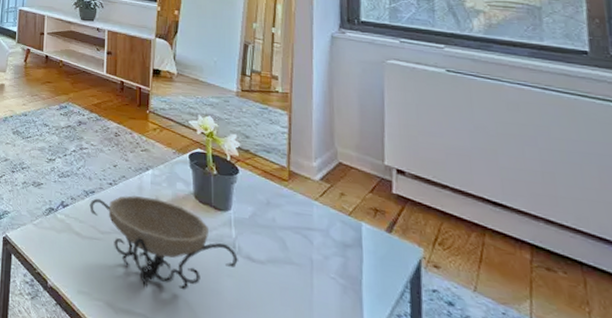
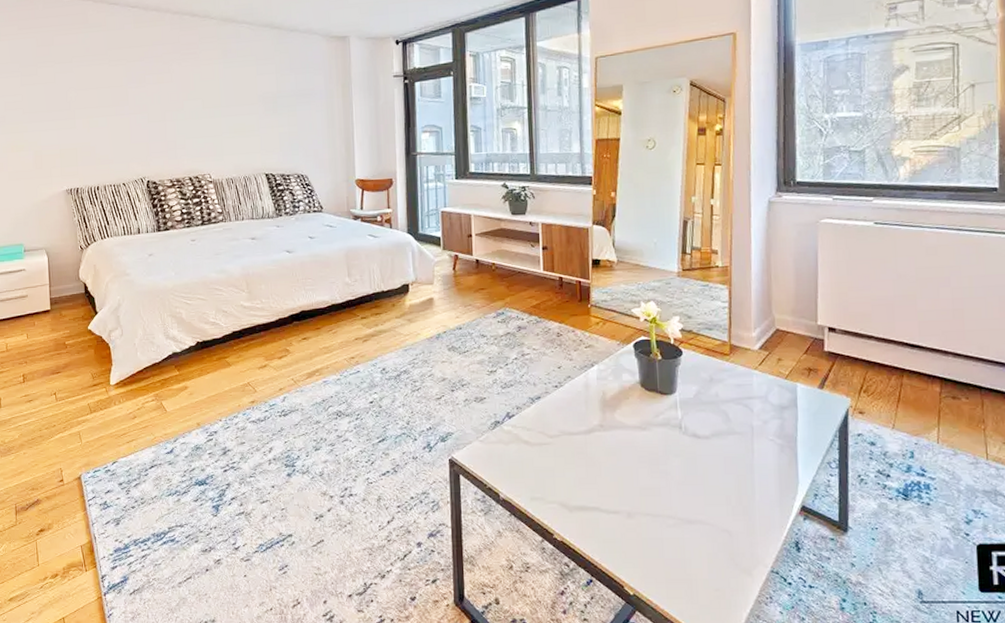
decorative bowl: present [89,195,238,291] -> none [536,393,685,482]

